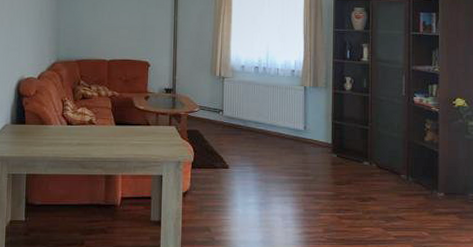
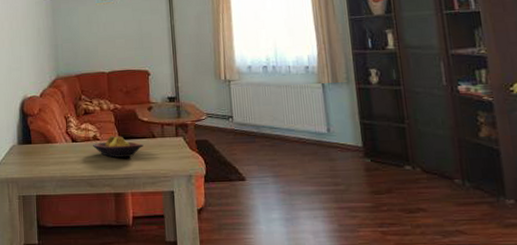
fruit bowl: none [88,120,138,142] -> present [93,135,144,158]

